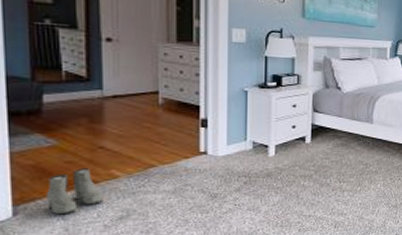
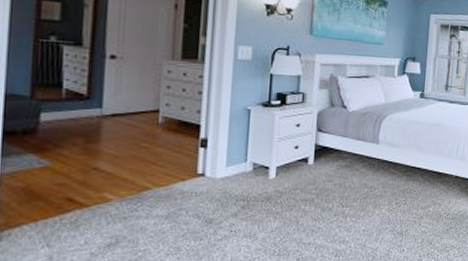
boots: present [45,168,102,215] -> none [32,191,91,242]

